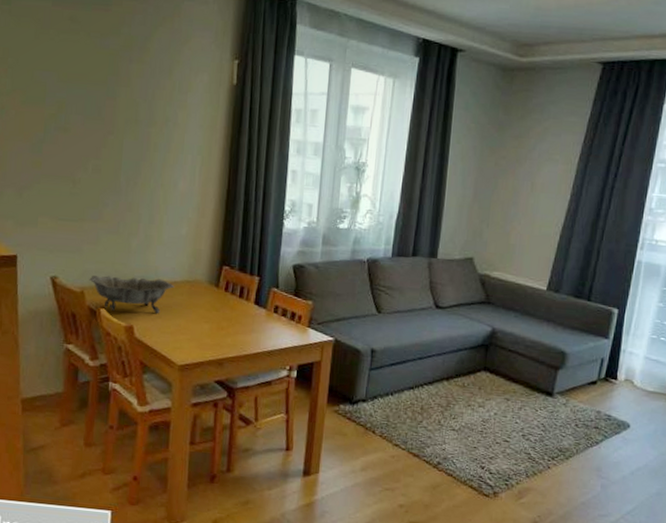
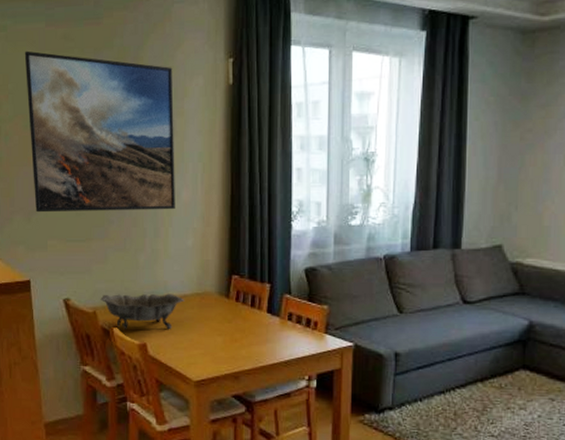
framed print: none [27,27,179,198] -> present [24,50,175,213]

